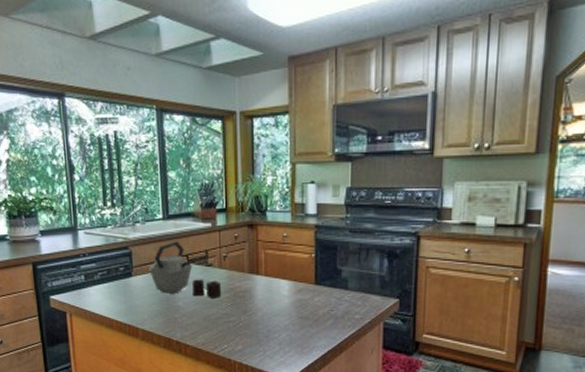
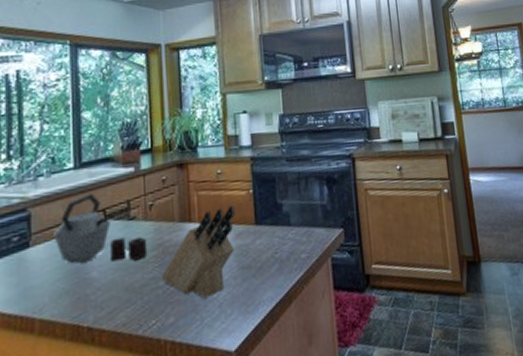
knife block: none [232,266,297,336] -> present [161,206,235,298]

